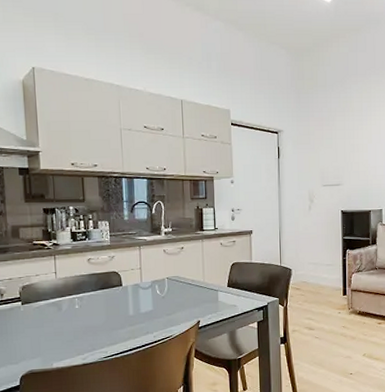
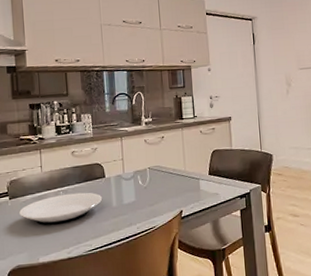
plate: none [32,300,119,332] -> present [19,192,103,225]

